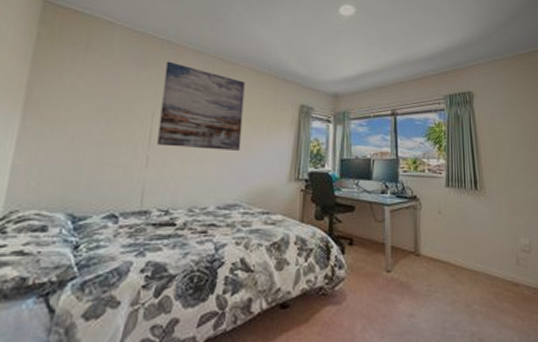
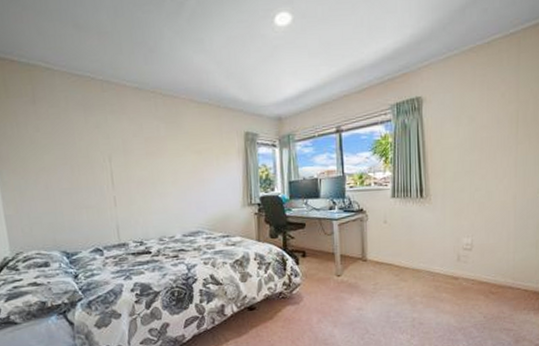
wall art: present [157,61,245,151] -> none [110,102,195,186]

